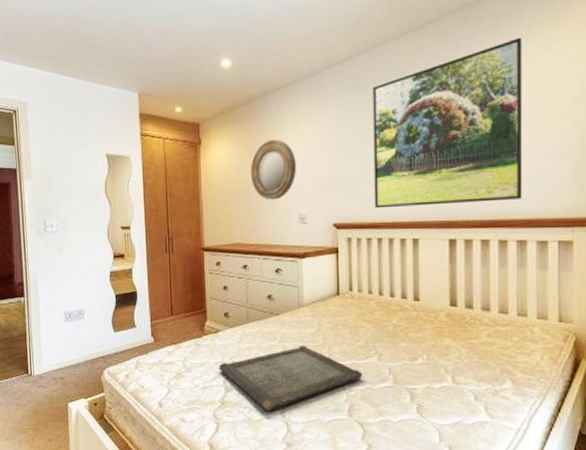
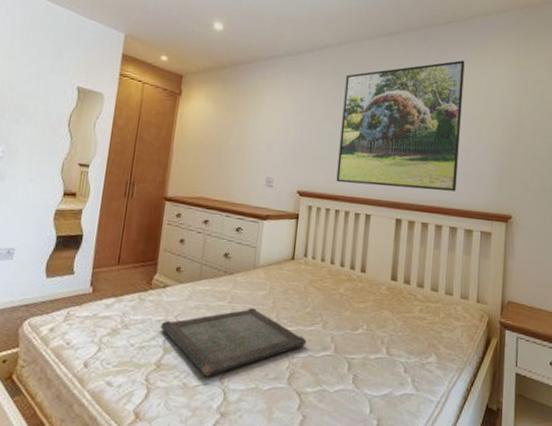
home mirror: present [250,139,296,200] -> none [225,103,271,161]

